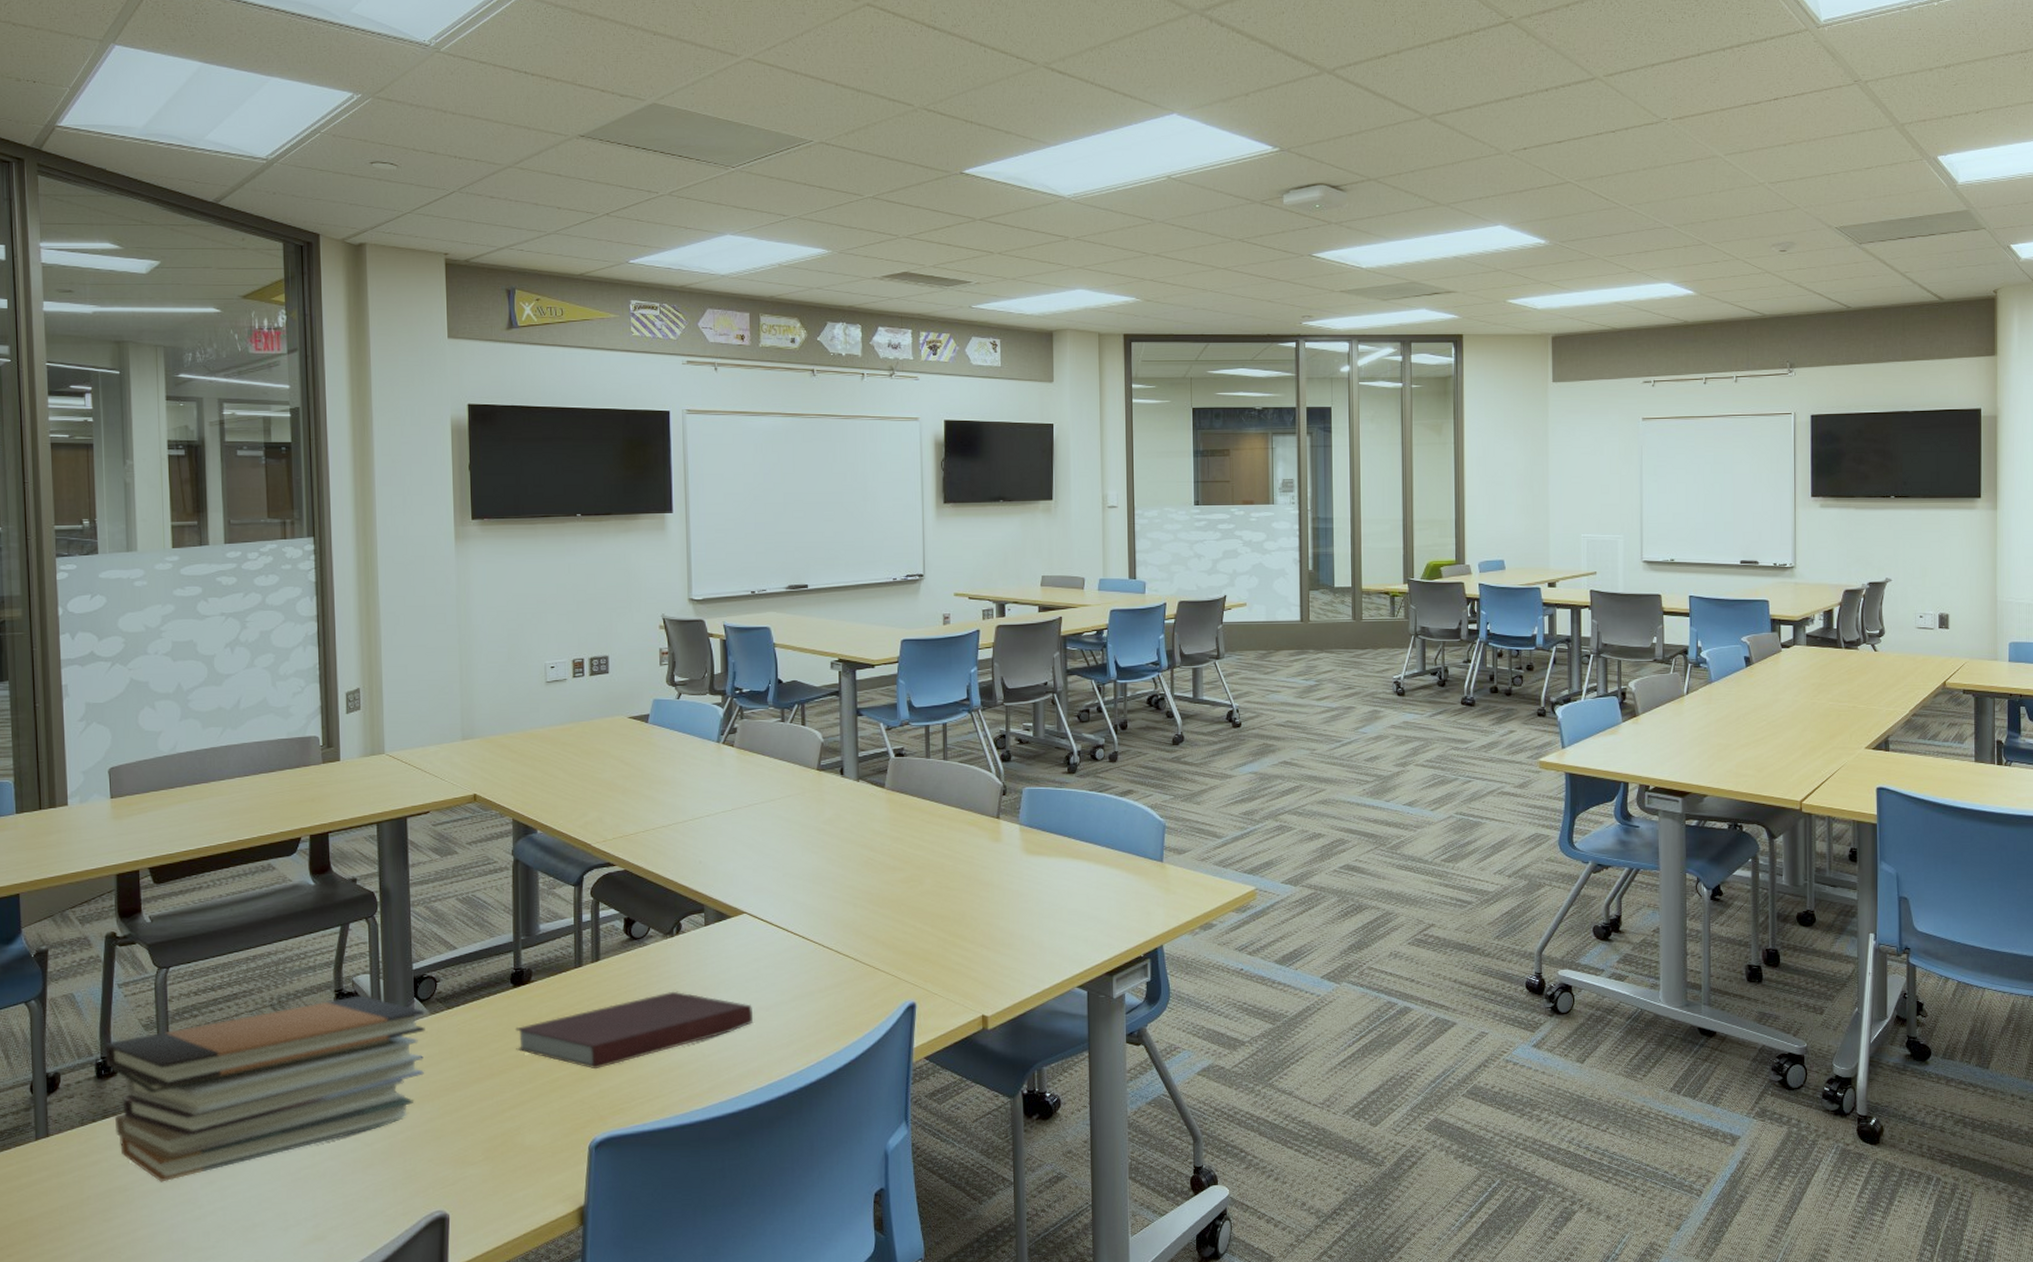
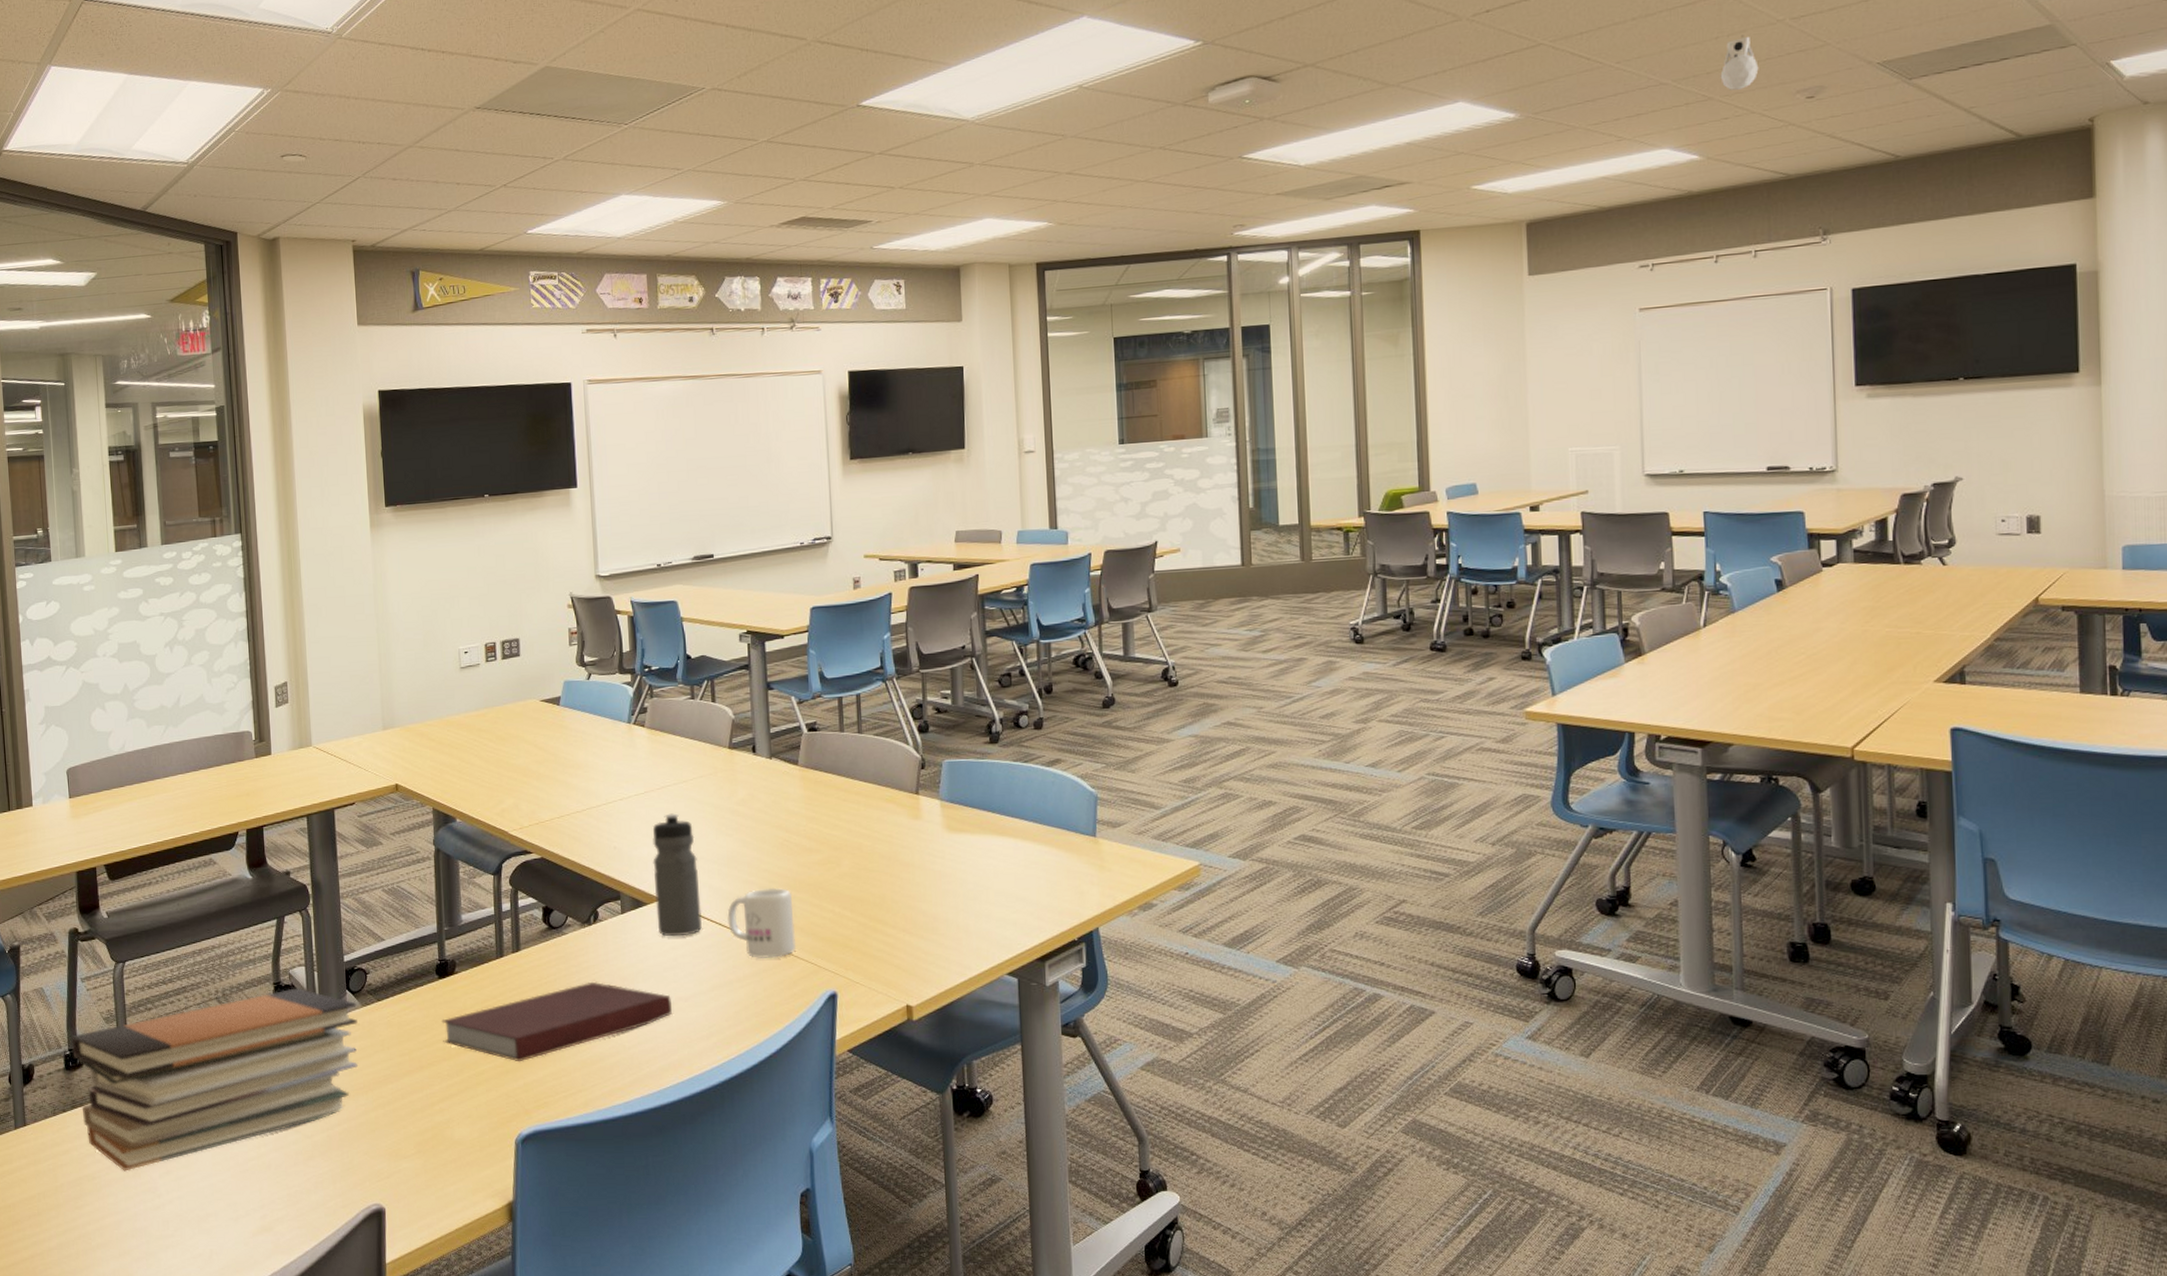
water bottle: none [738,830,786,949] -> present [652,813,703,937]
mug: none [811,903,878,970] -> present [727,887,797,958]
security camera: none [1712,192,1743,238] -> present [1720,35,1759,90]

